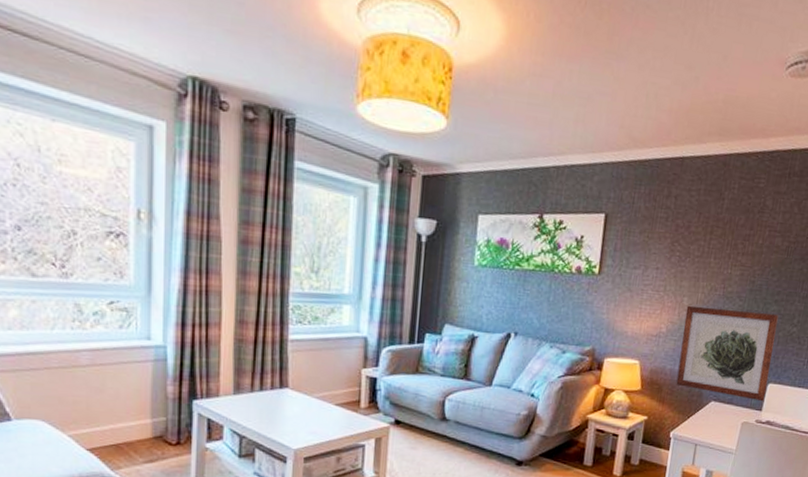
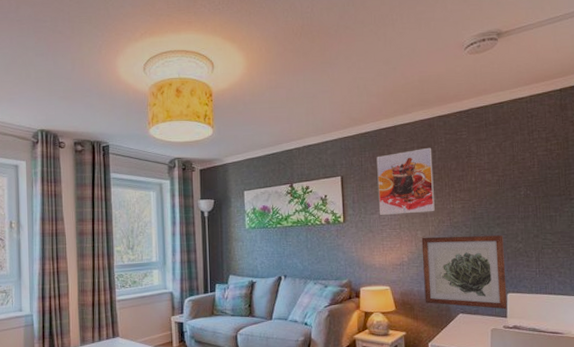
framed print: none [643,192,722,276] -> present [377,147,435,216]

